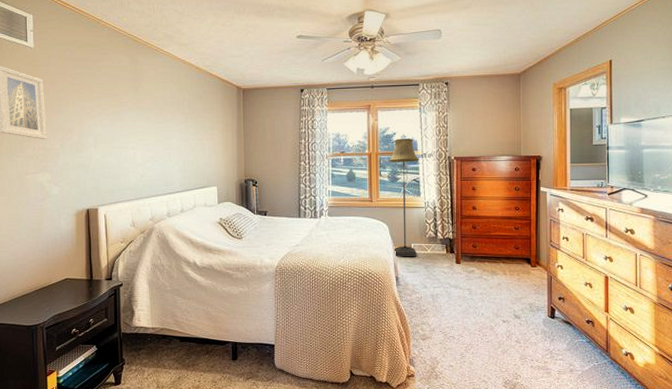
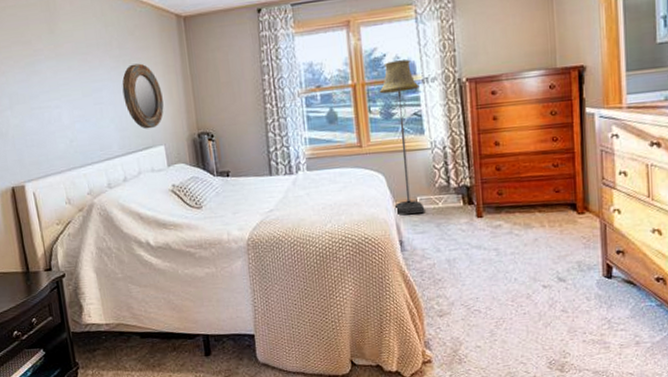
home mirror: none [188,121,220,172] -> present [122,63,164,129]

